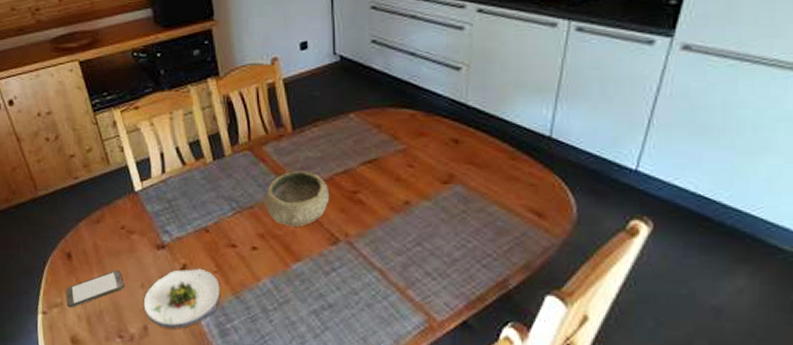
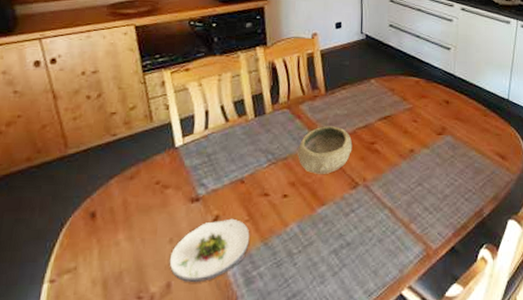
smartphone: present [65,270,124,308] -> none [81,226,151,272]

